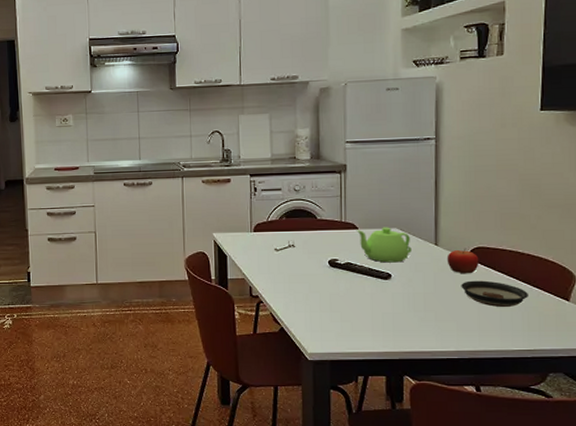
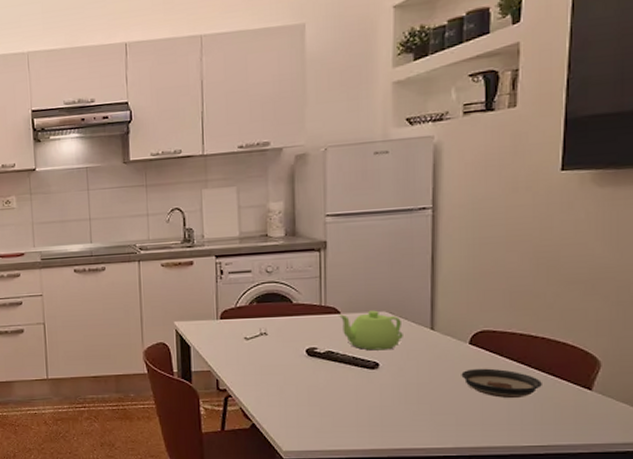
fruit: present [447,248,479,274] -> none [444,332,483,362]

